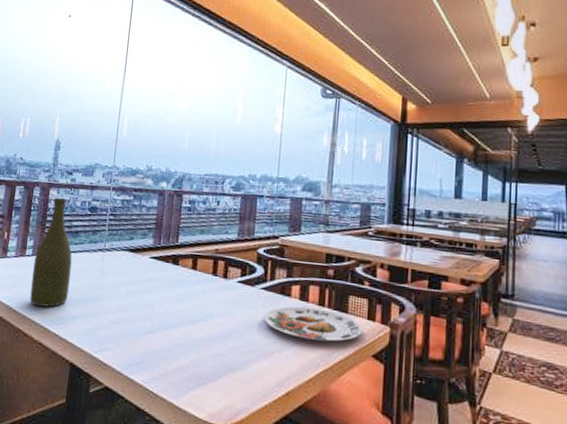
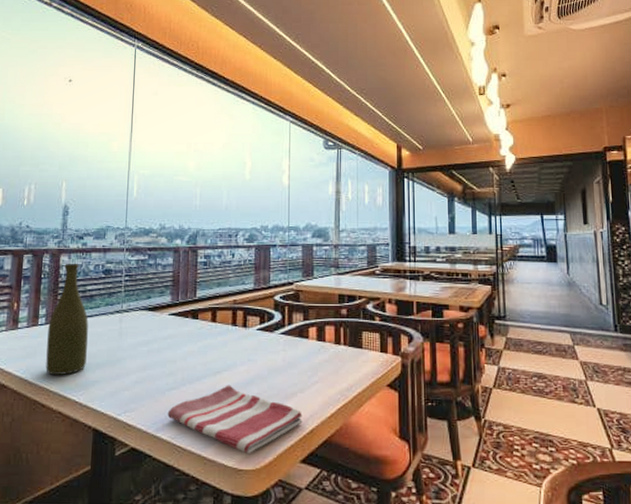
dish towel: none [142,335,279,409] -> present [167,385,303,454]
plate: present [263,306,362,342] -> none [284,347,377,377]

